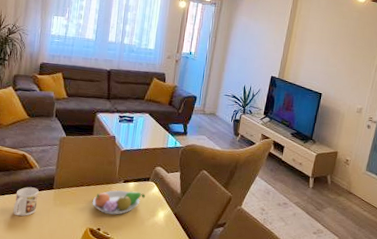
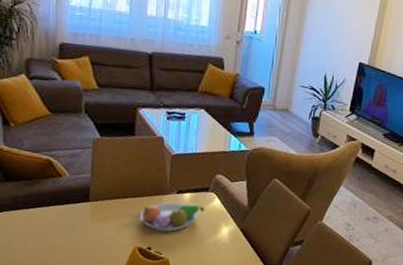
mug: present [13,187,39,216] -> none [41,199,71,234]

